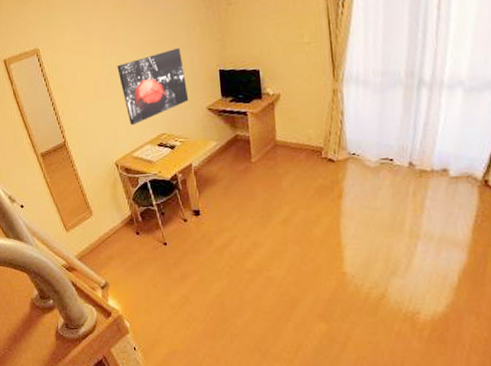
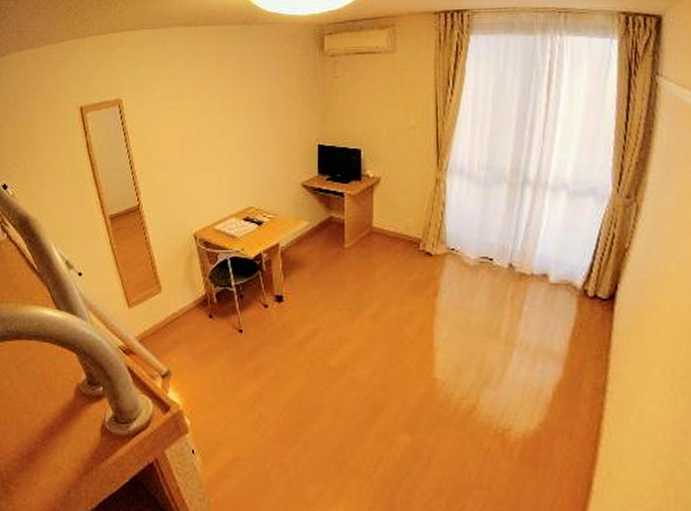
wall art: present [117,48,189,126] -> none [207,117,283,195]

